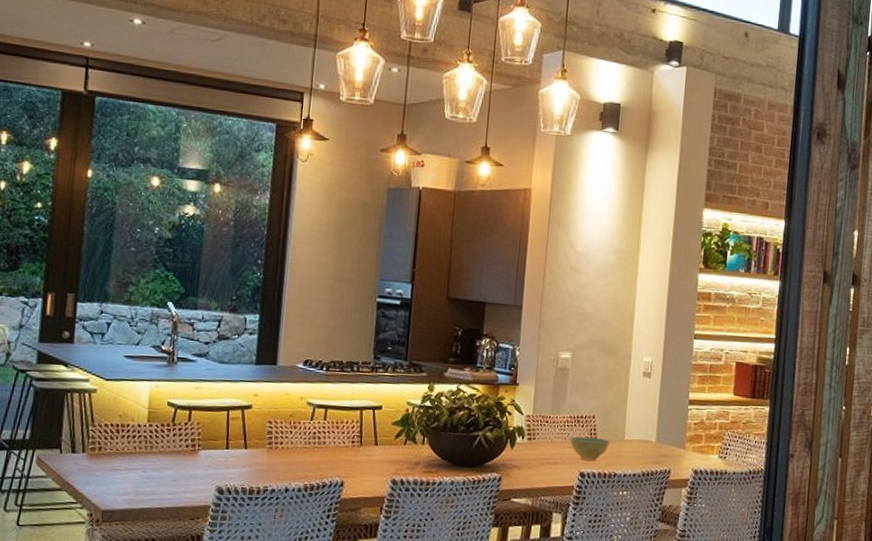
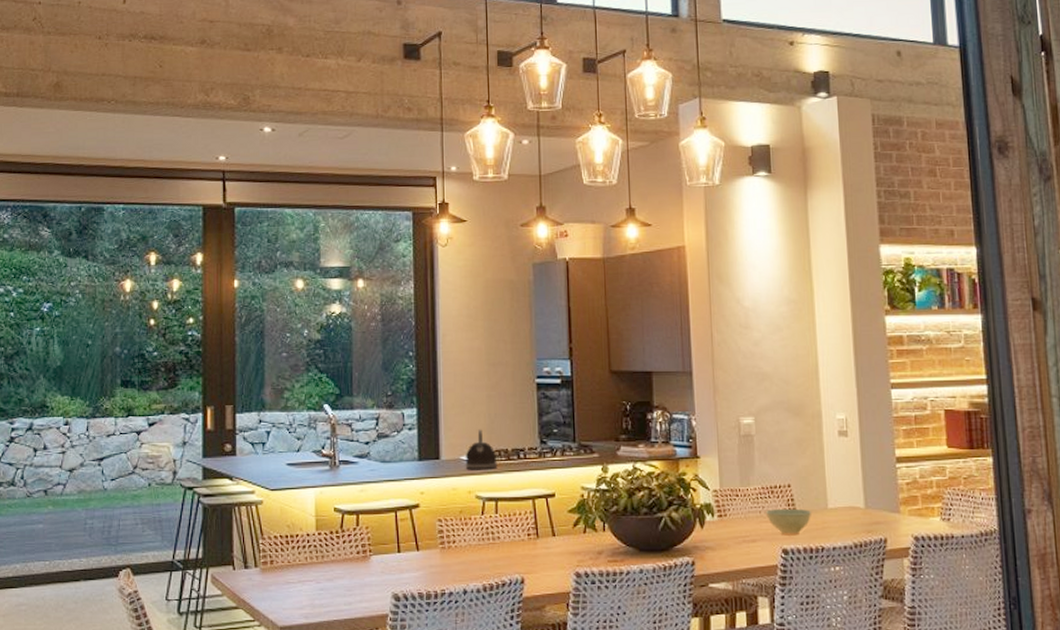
kettle: none [300,340,332,379] -> present [465,429,498,470]

